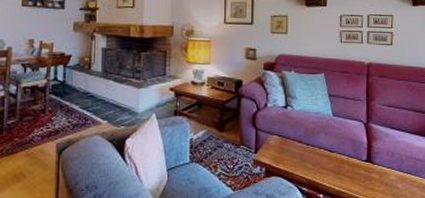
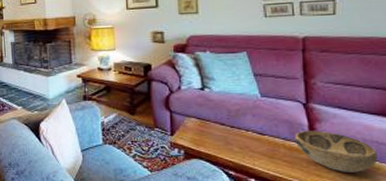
decorative bowl: none [356,148,415,186] -> present [294,130,378,173]

